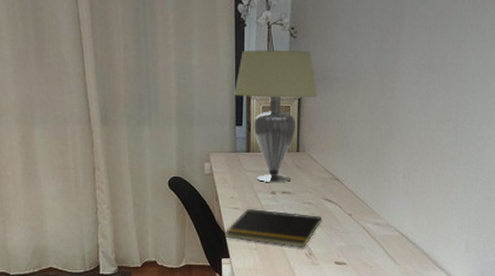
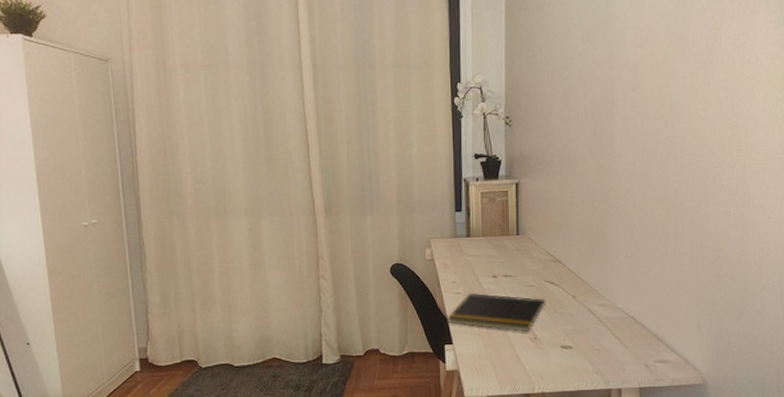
lampshade: present [234,50,317,182] -> none [452,138,534,266]

